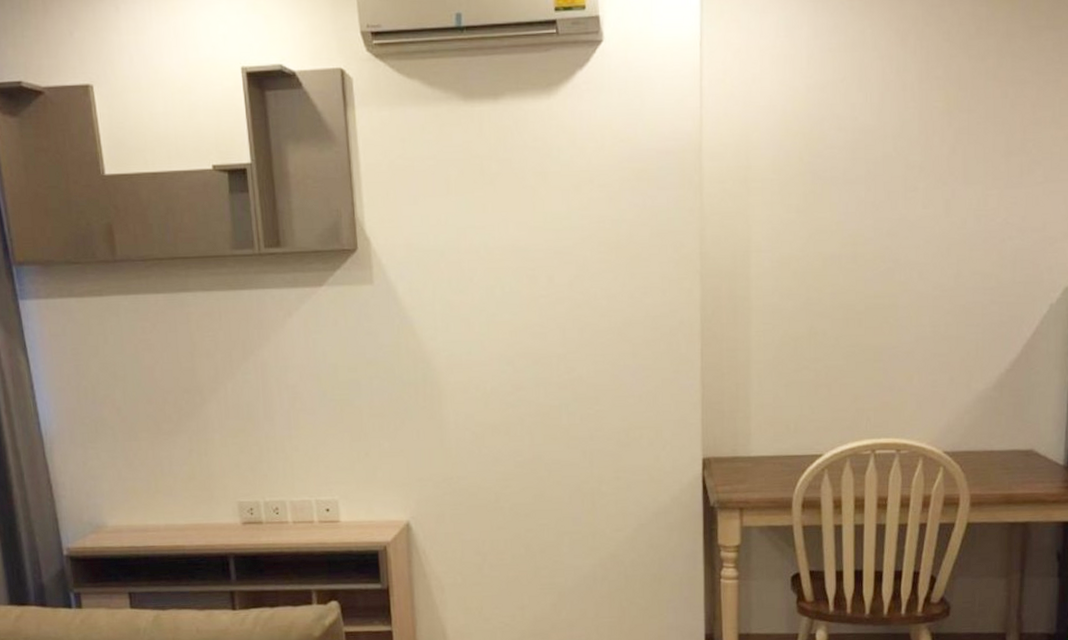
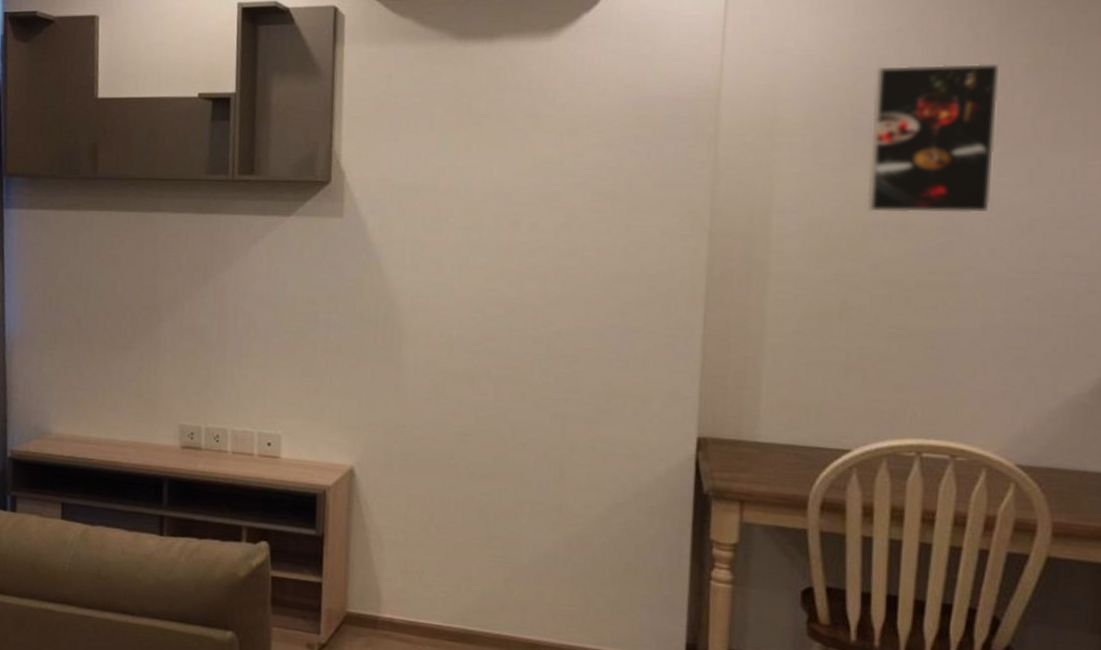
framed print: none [825,107,922,247] -> present [867,63,1001,214]

